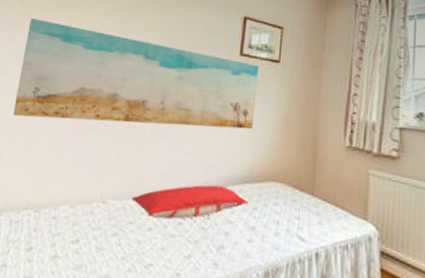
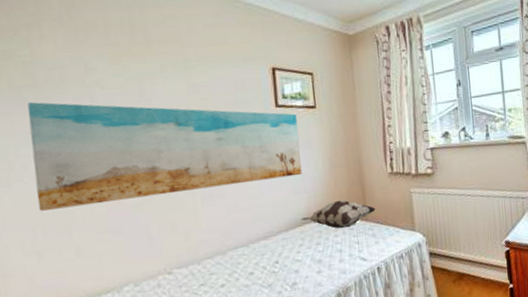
pillow: present [131,185,249,219] -> none [197,231,312,275]
decorative pillow: none [242,165,326,197] -> present [301,199,376,228]

